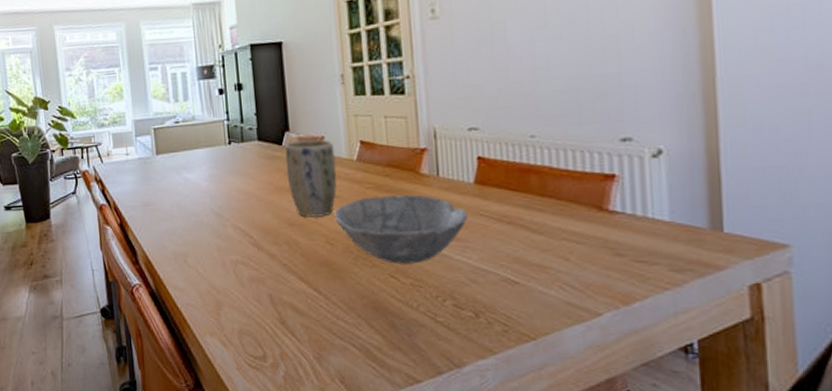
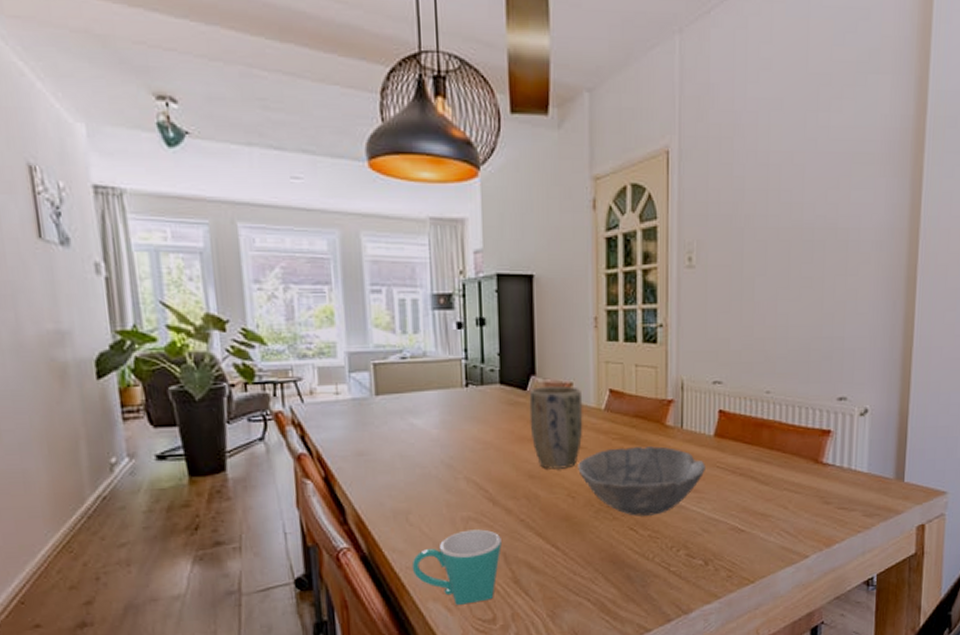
mug: none [191,272,268,341] -> present [411,529,502,605]

